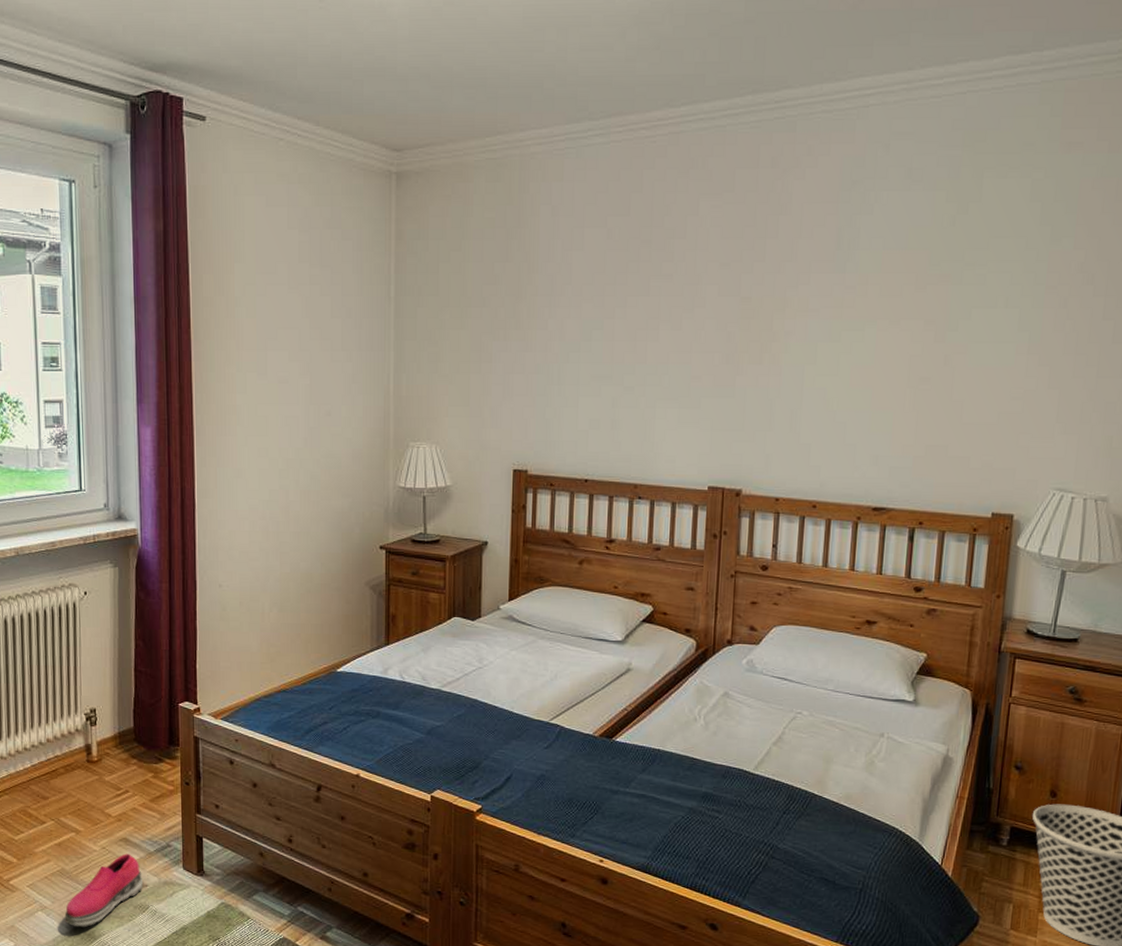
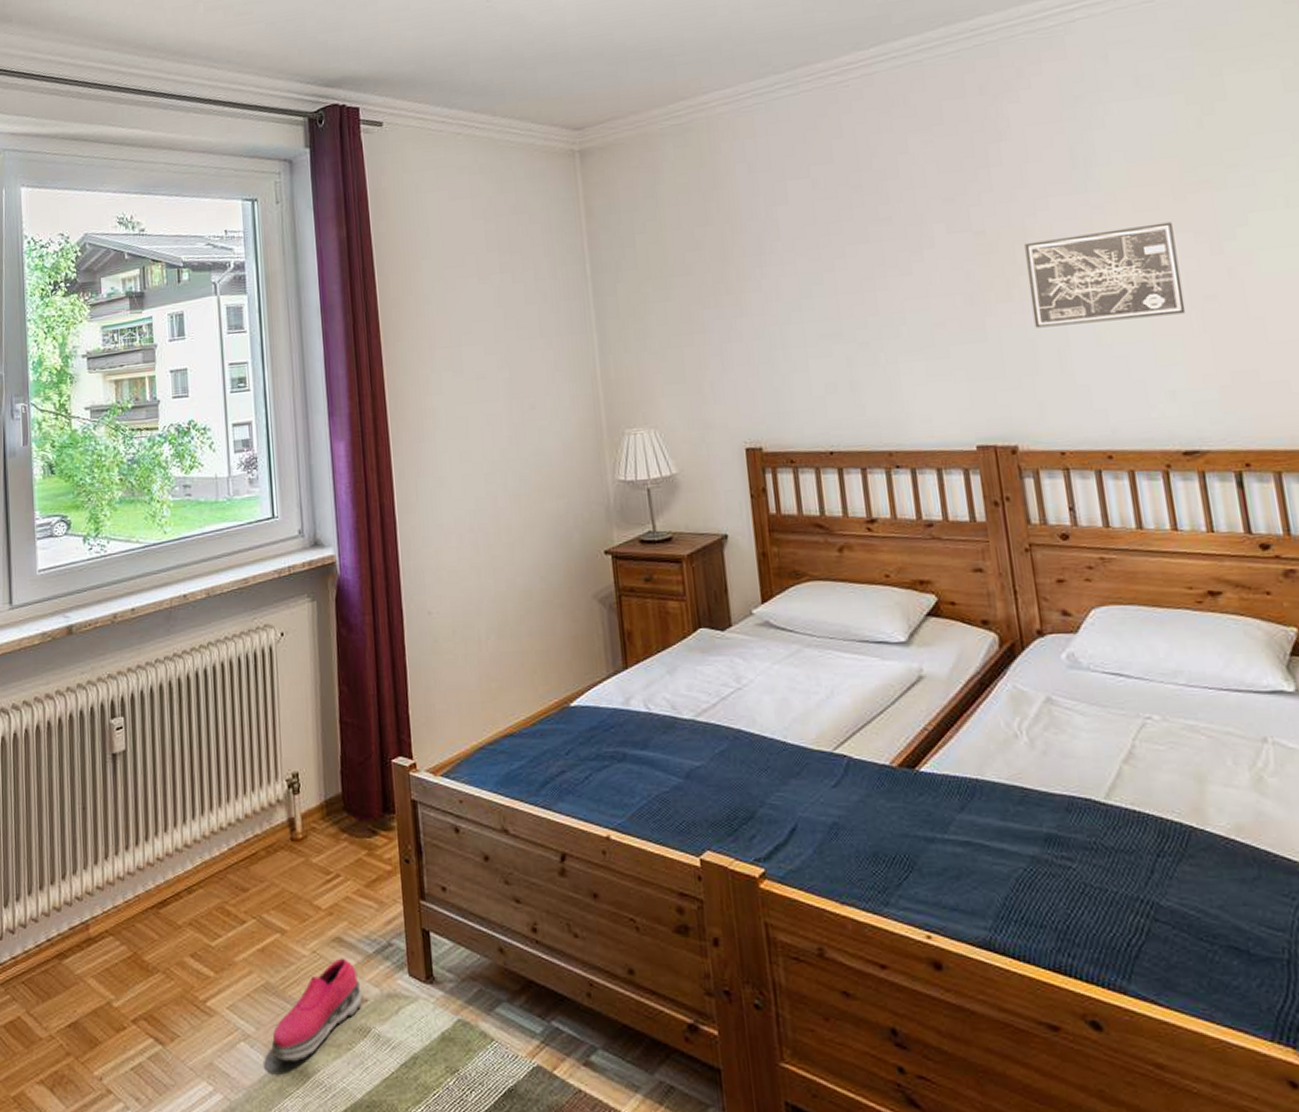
wall art: none [776,308,909,391] -> present [1024,222,1186,328]

